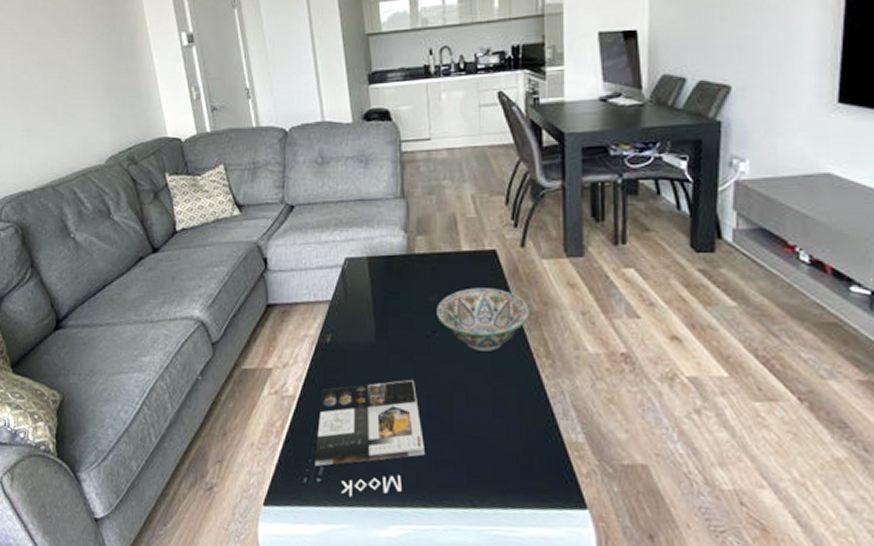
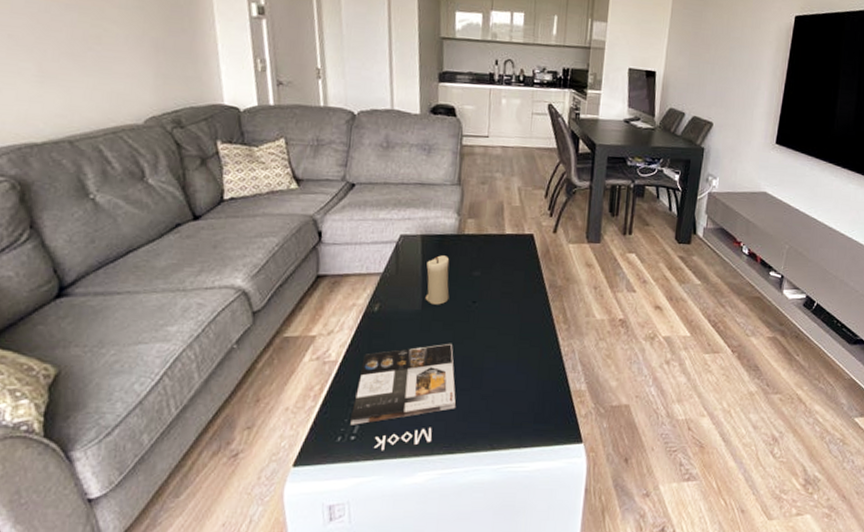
candle: none [376,279,405,336] -> present [425,255,450,305]
decorative bowl: present [436,288,529,352] -> none [478,265,555,319]

